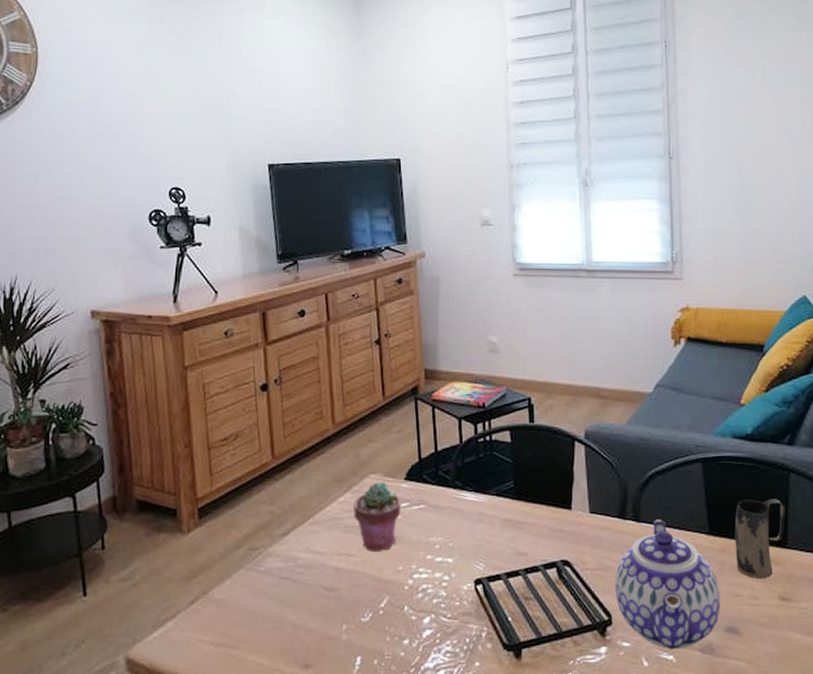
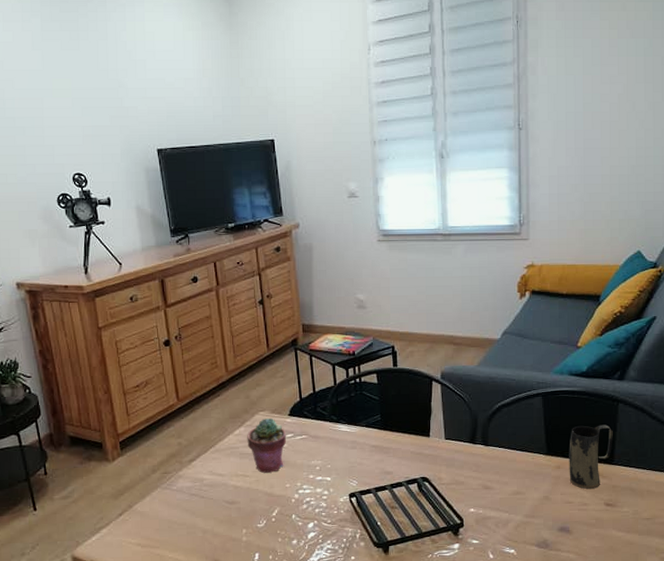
teapot: present [615,519,721,650] -> none [466,443,555,545]

